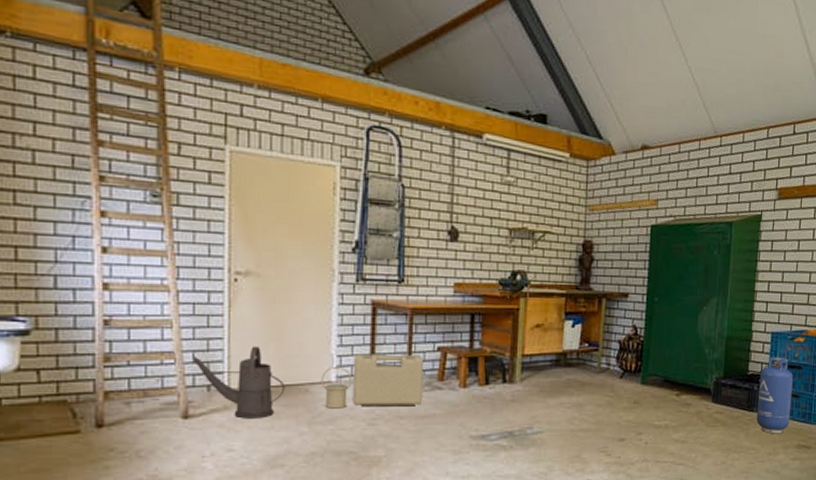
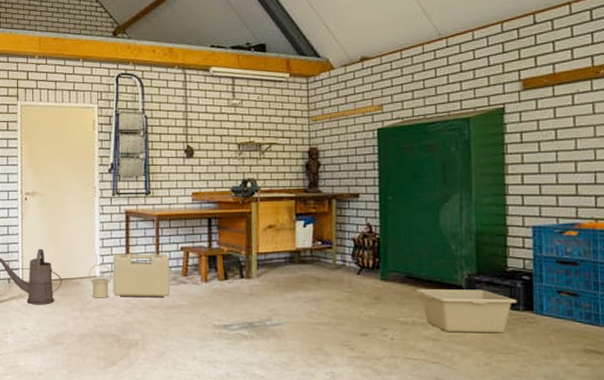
storage bin: none [671,393,753,435] -> present [416,289,517,334]
gas cylinder: present [756,357,793,434] -> none [522,252,570,336]

